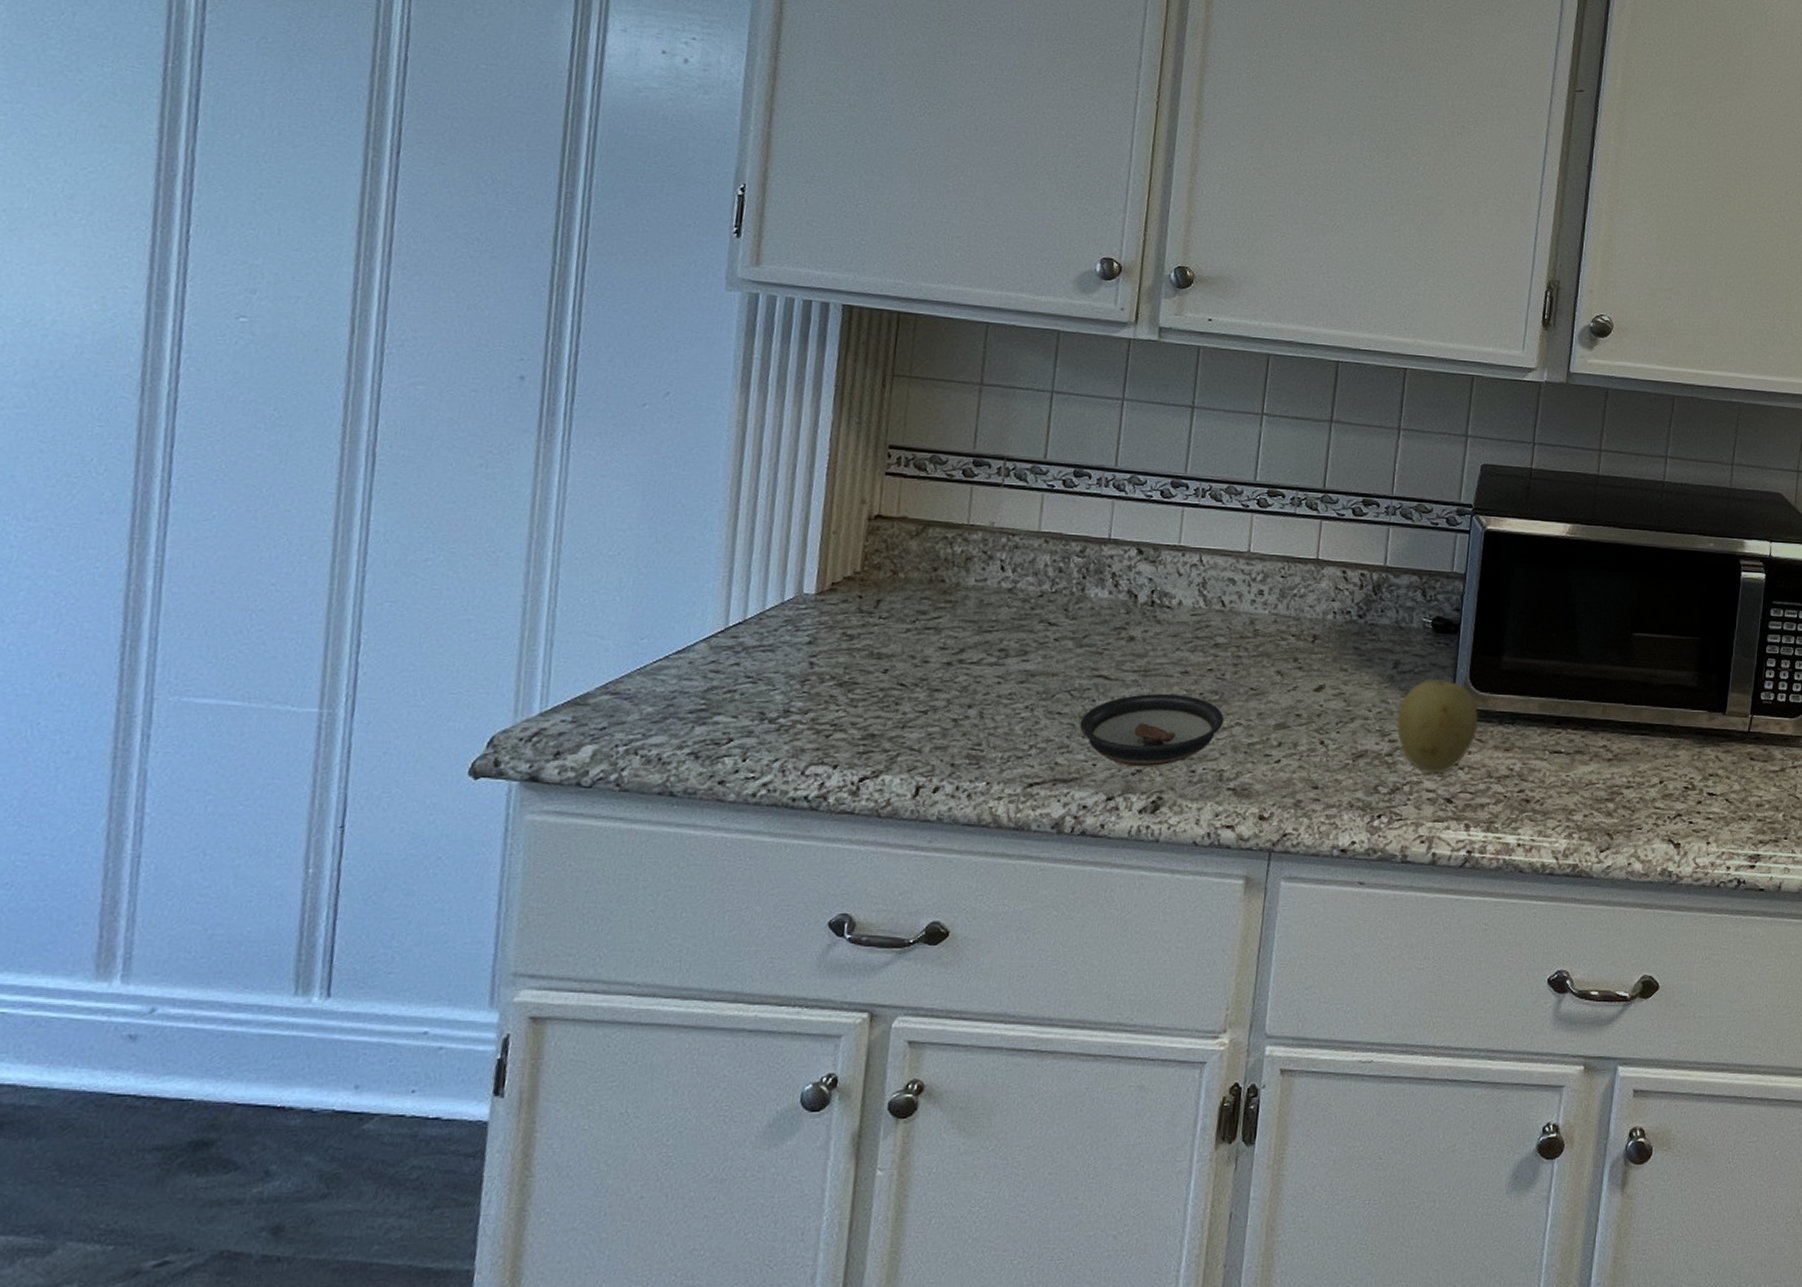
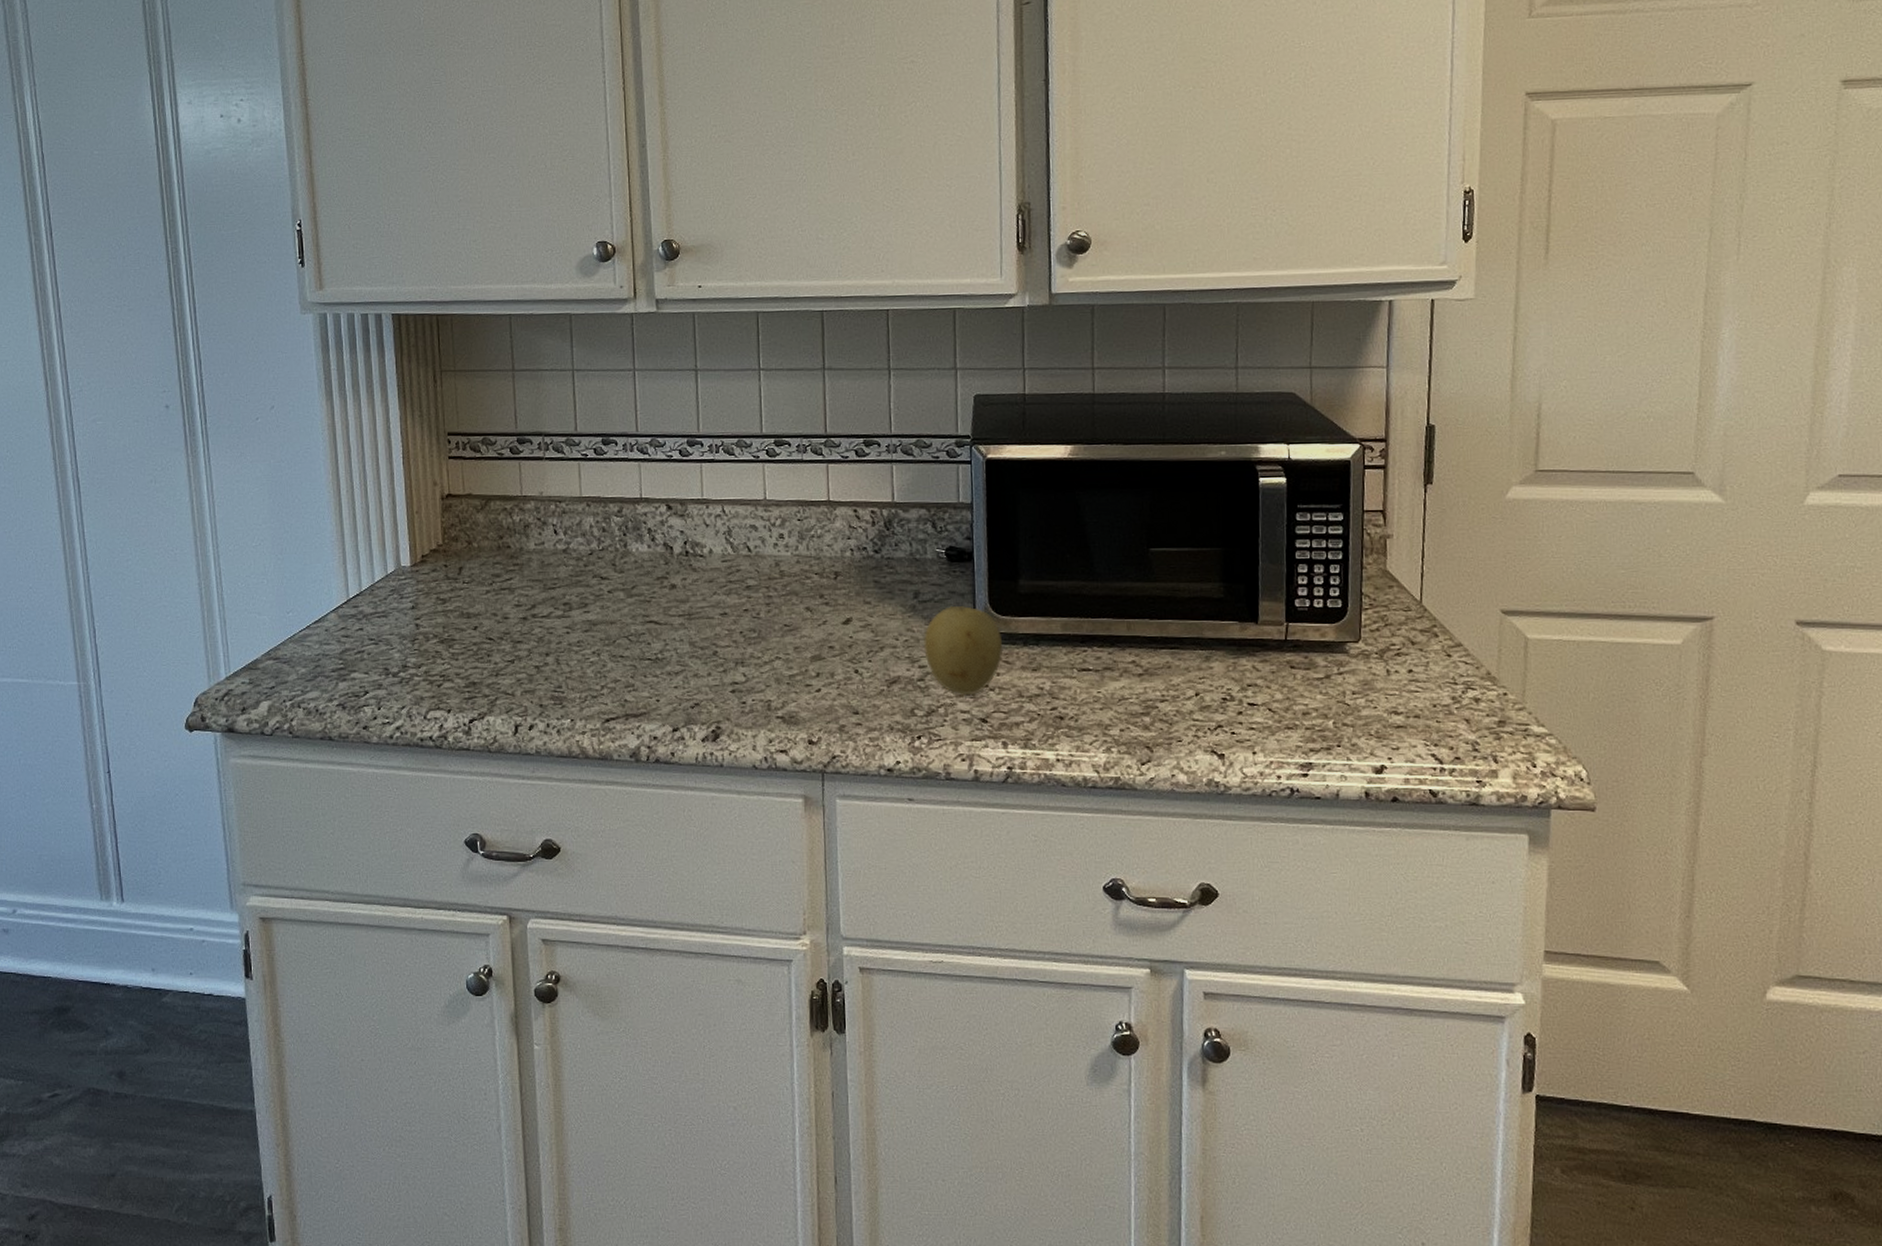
saucer: present [1080,693,1224,767] -> none [640,633,765,701]

